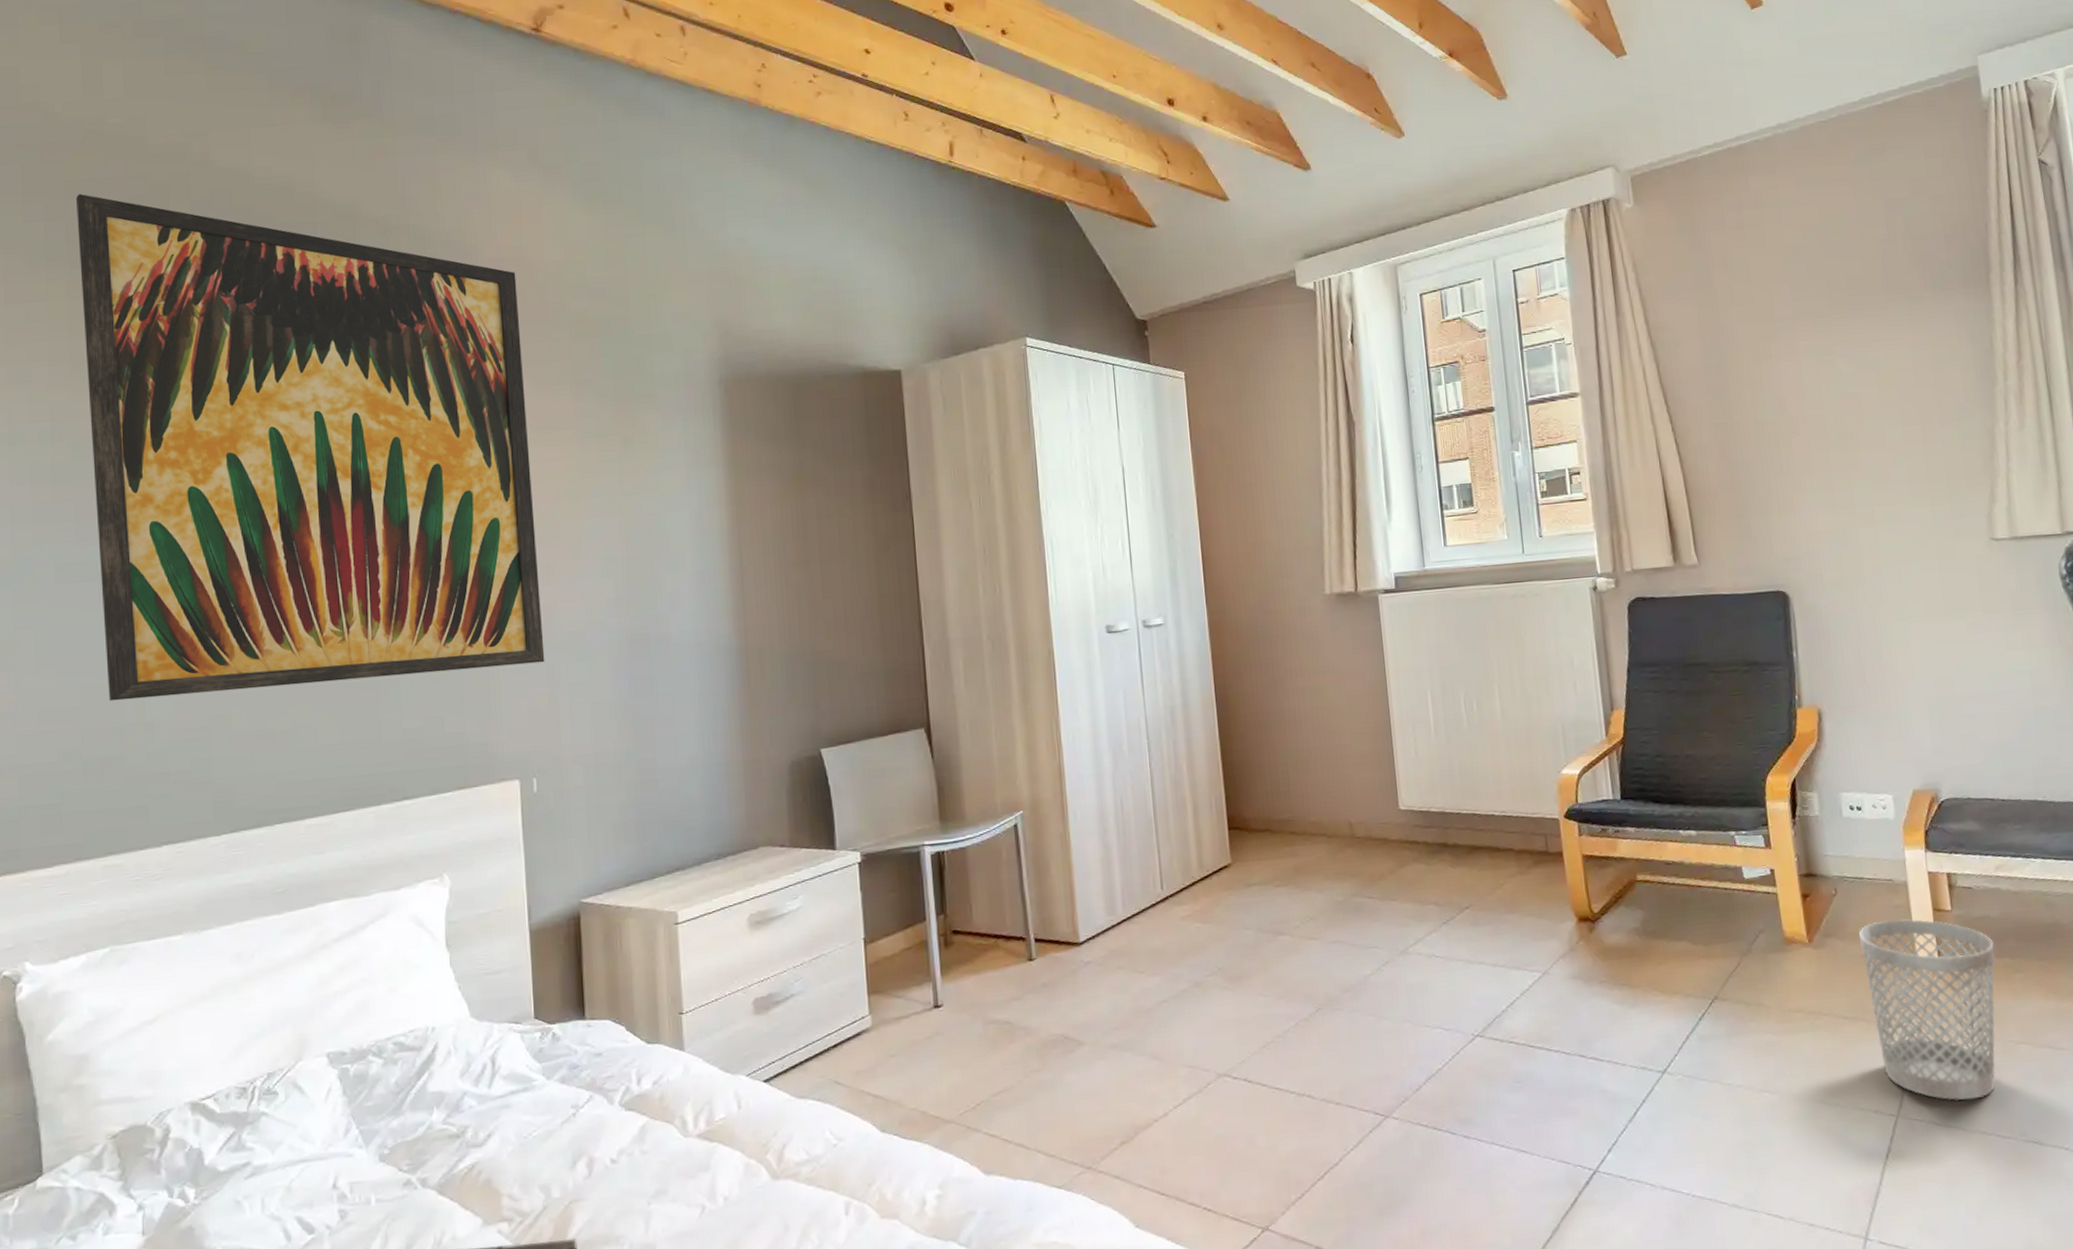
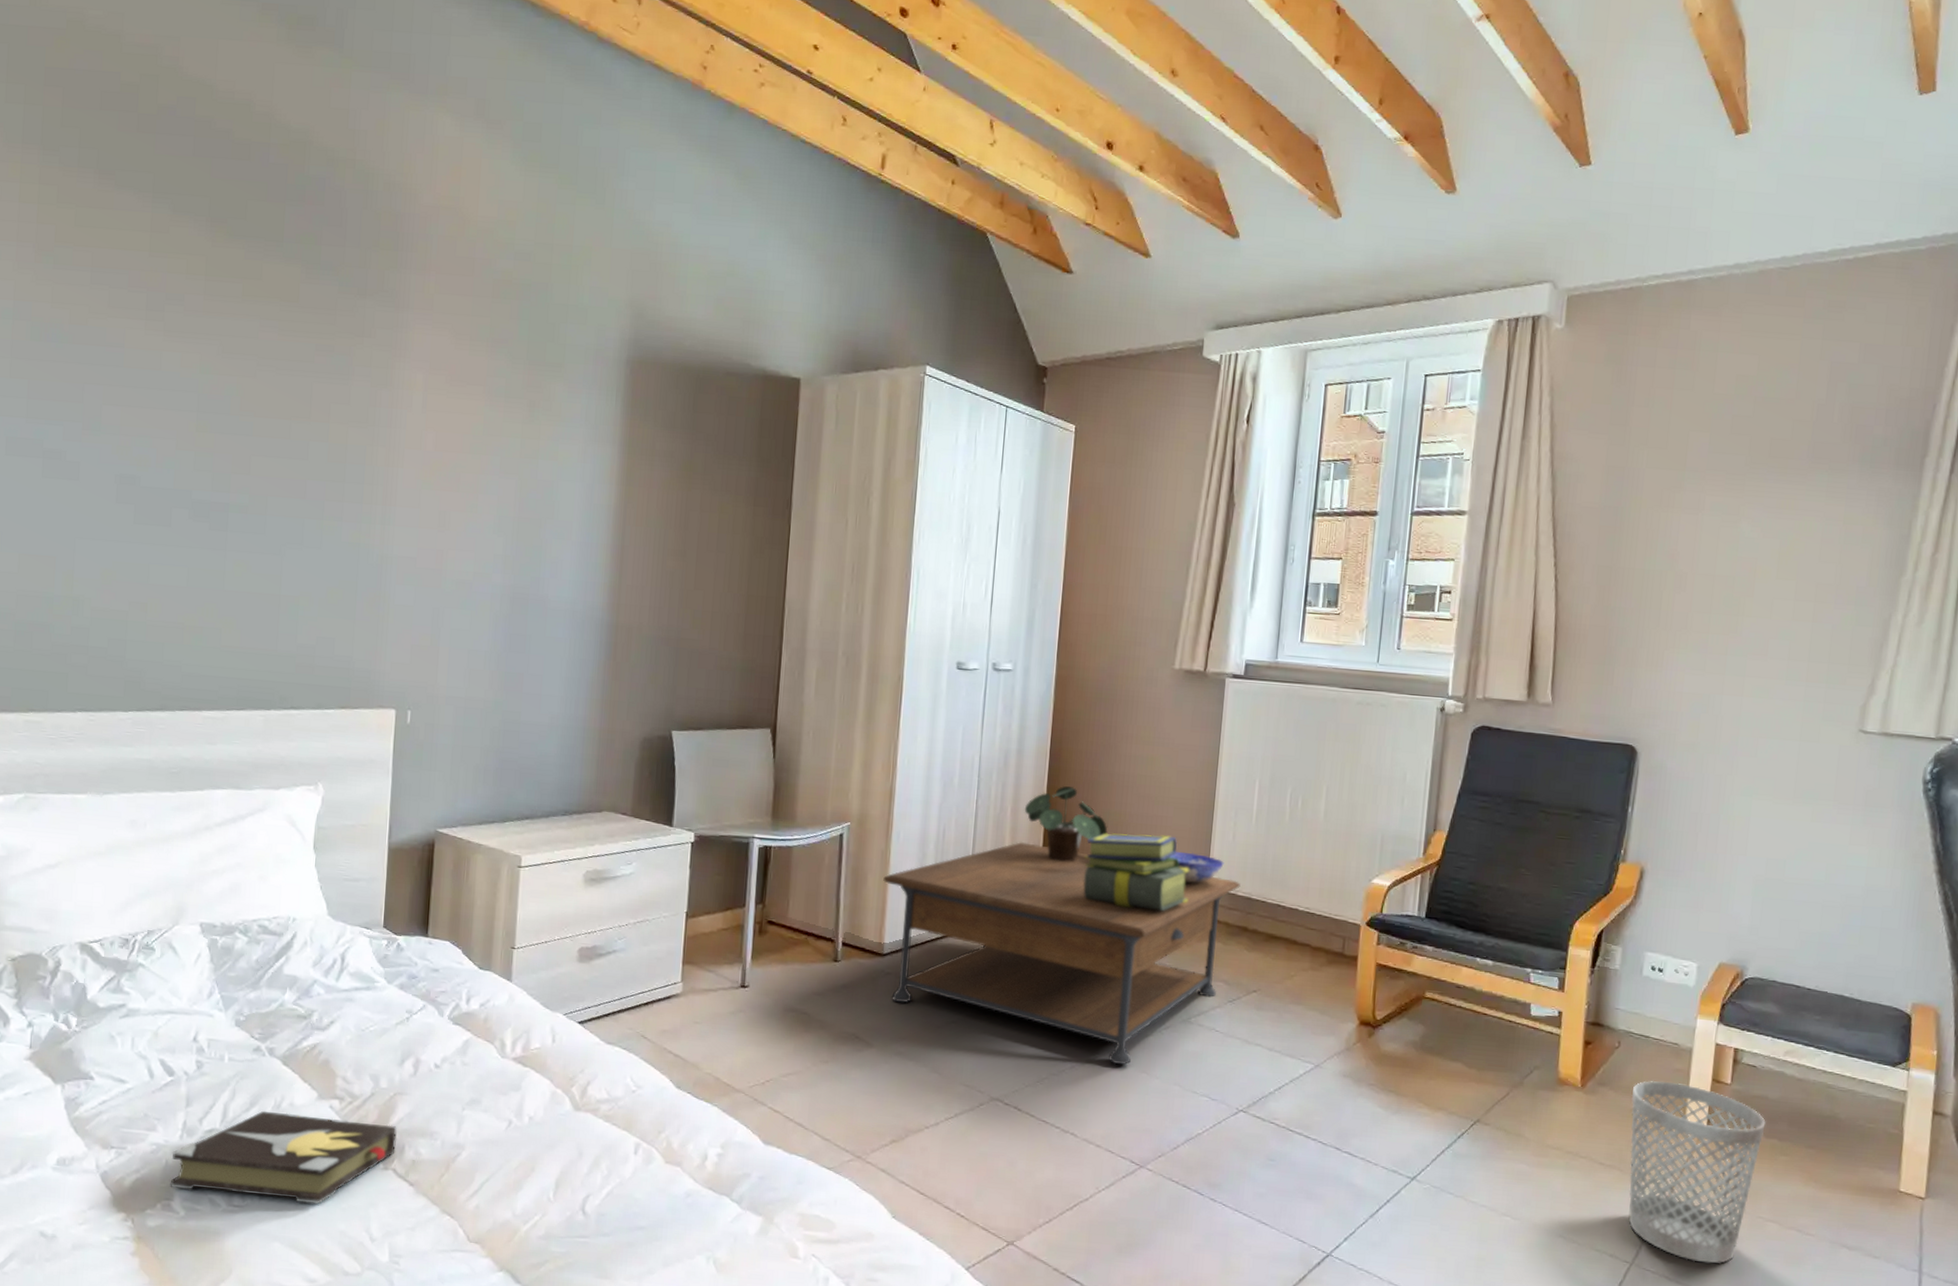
wall art: present [75,193,545,701] -> none [42,81,450,605]
coffee table: none [1066,796,1432,1013] -> present [883,841,1241,1065]
potted plant: none [1199,732,1289,811] -> present [1024,786,1108,863]
stack of books: none [1270,763,1382,846] -> present [1083,833,1189,911]
ceramic bowl: none [1355,776,1412,808] -> present [1169,851,1224,883]

